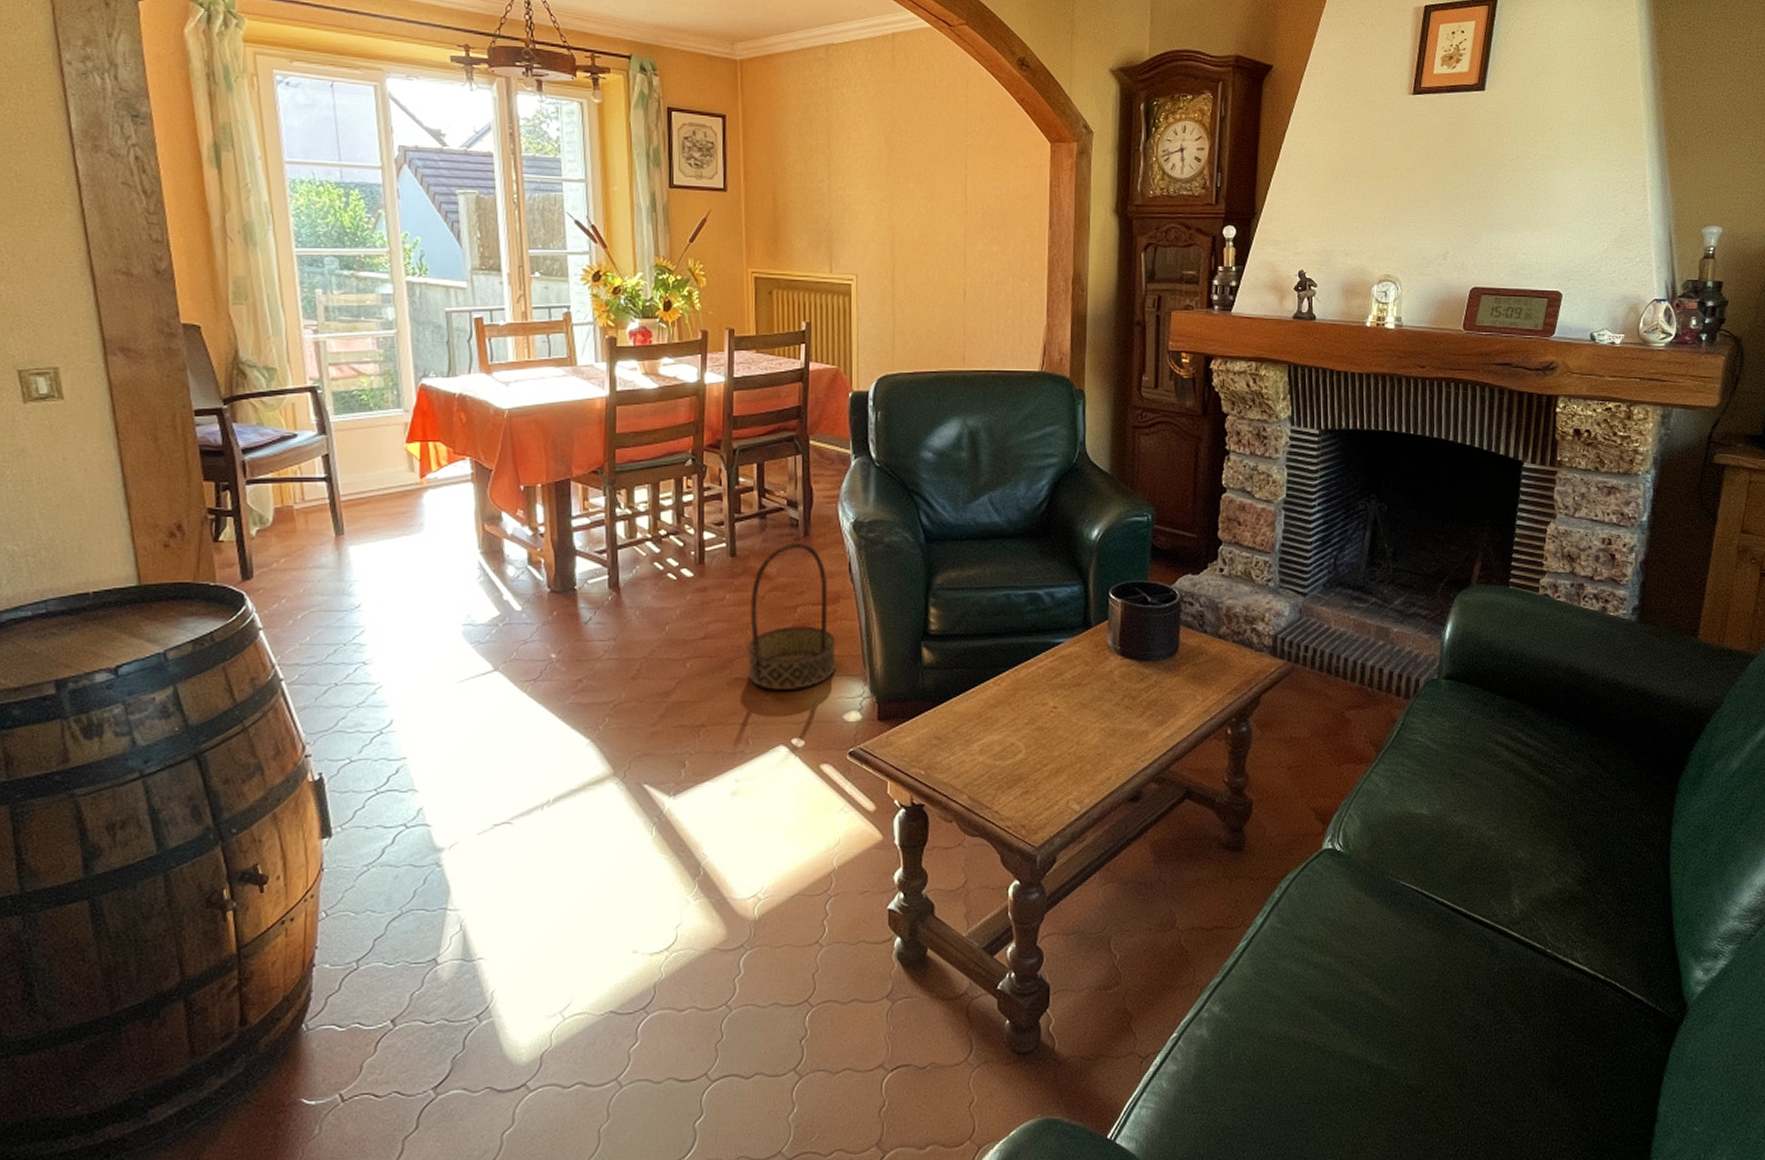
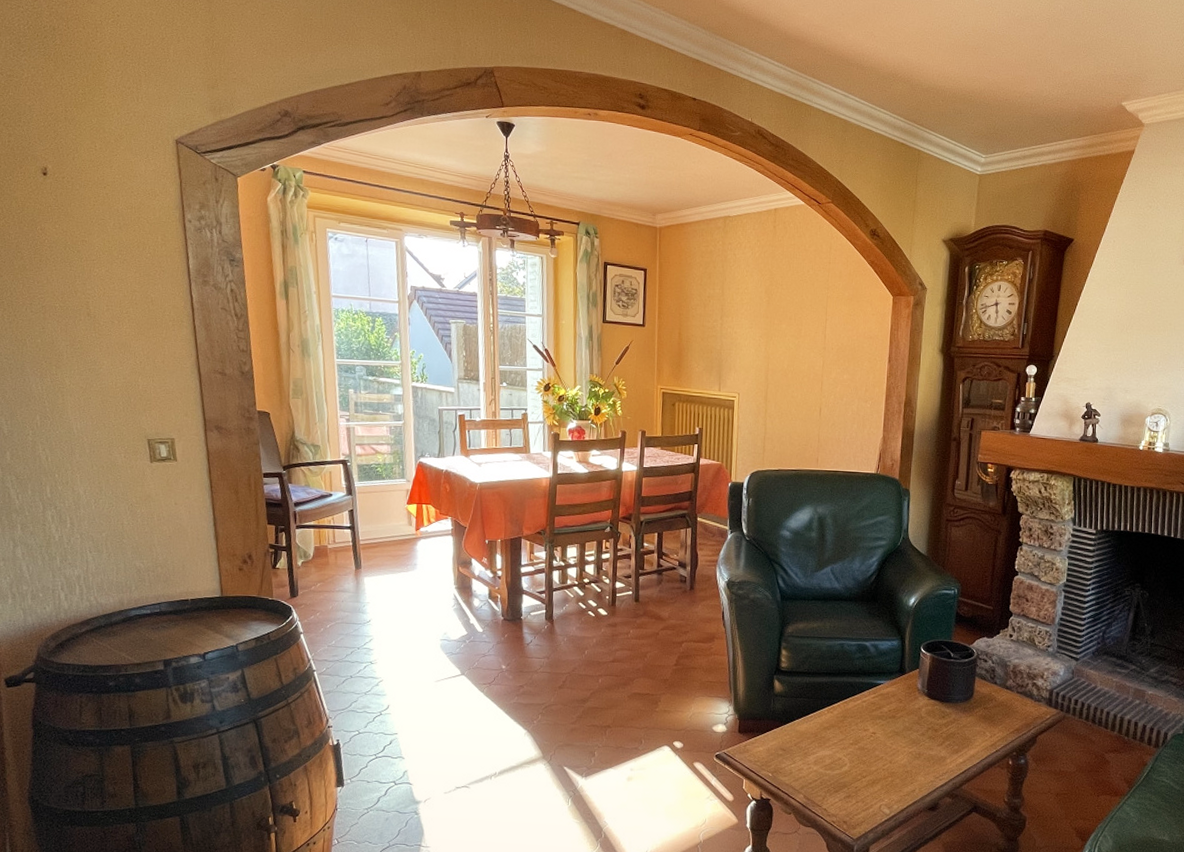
basket: present [746,542,836,690] -> none [643,594,709,705]

